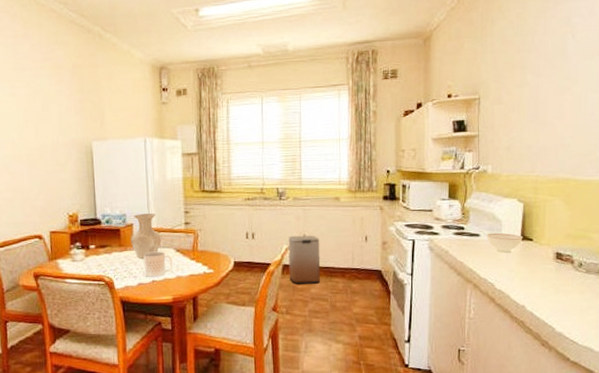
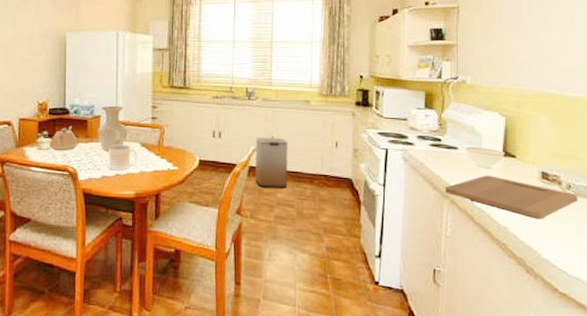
teapot: none [84,235,111,262] -> present [50,126,77,151]
cutting board: none [467,259,588,297] -> present [444,175,577,219]

